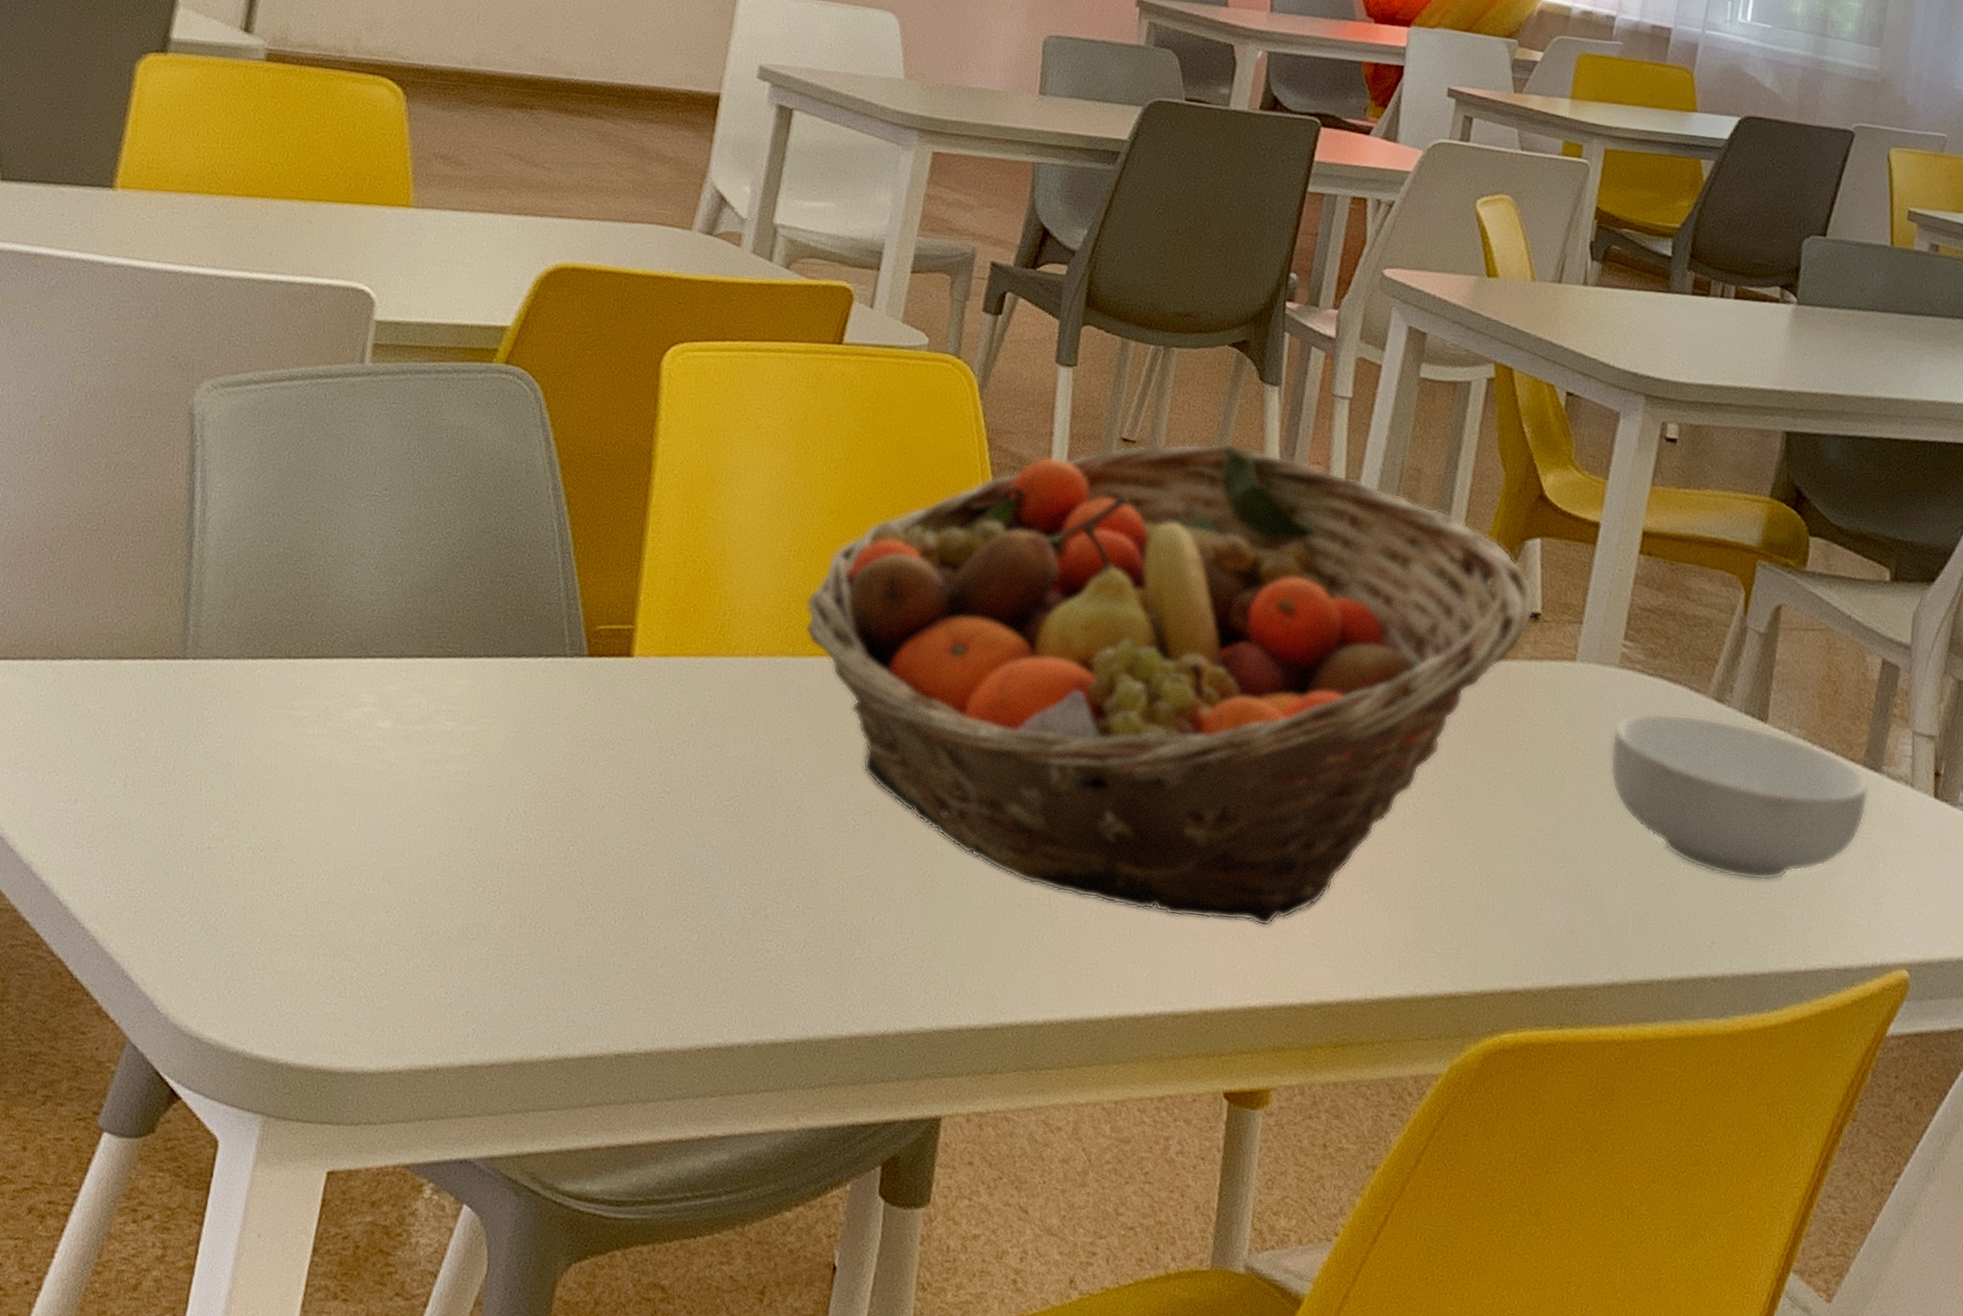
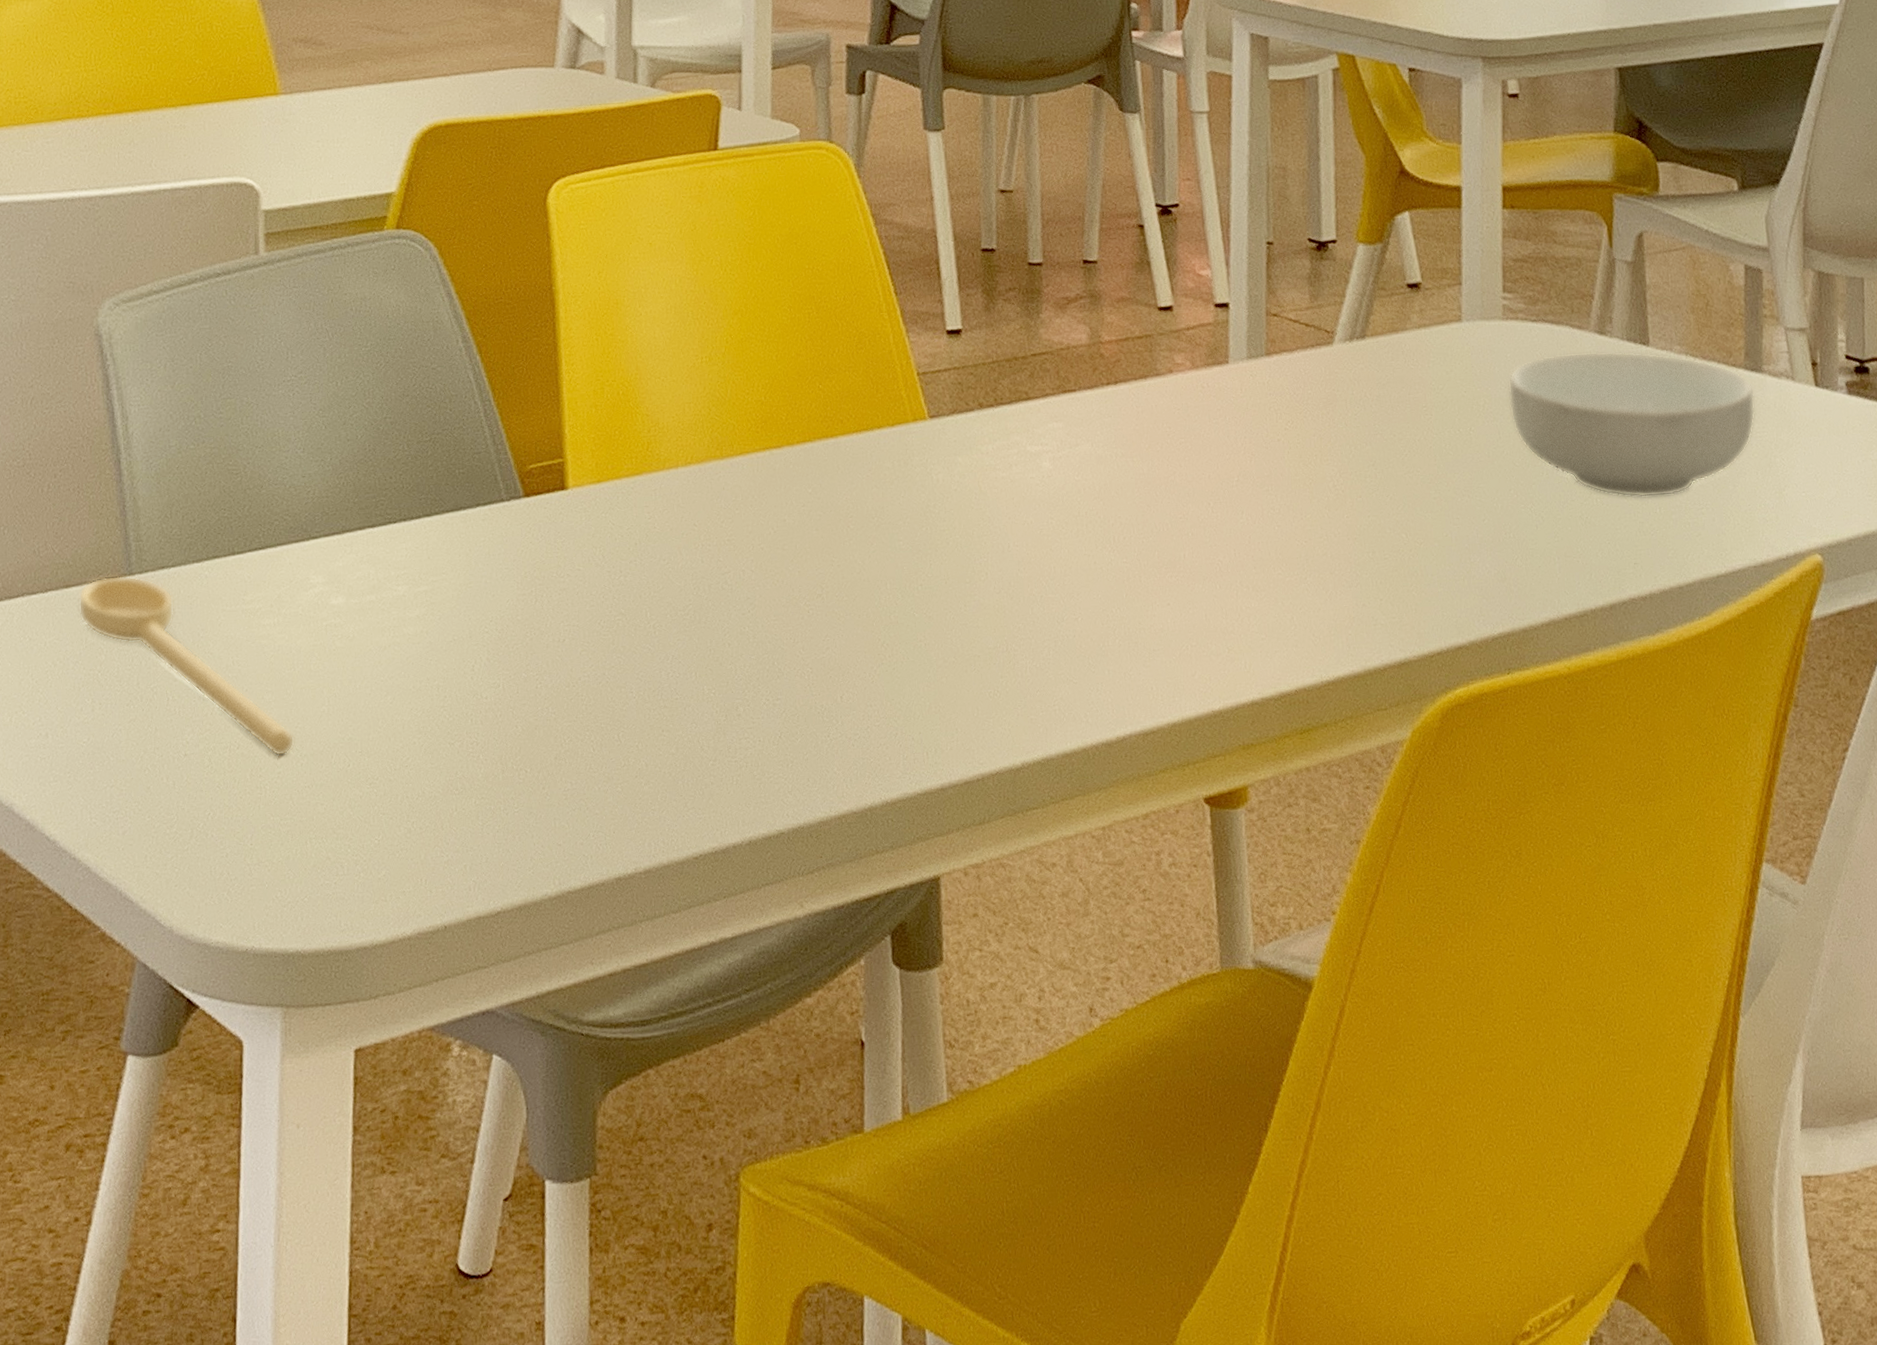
spoon: none [127,655,320,868] -> present [78,575,295,757]
fruit basket: present [805,443,1536,927] -> none [725,176,1416,638]

